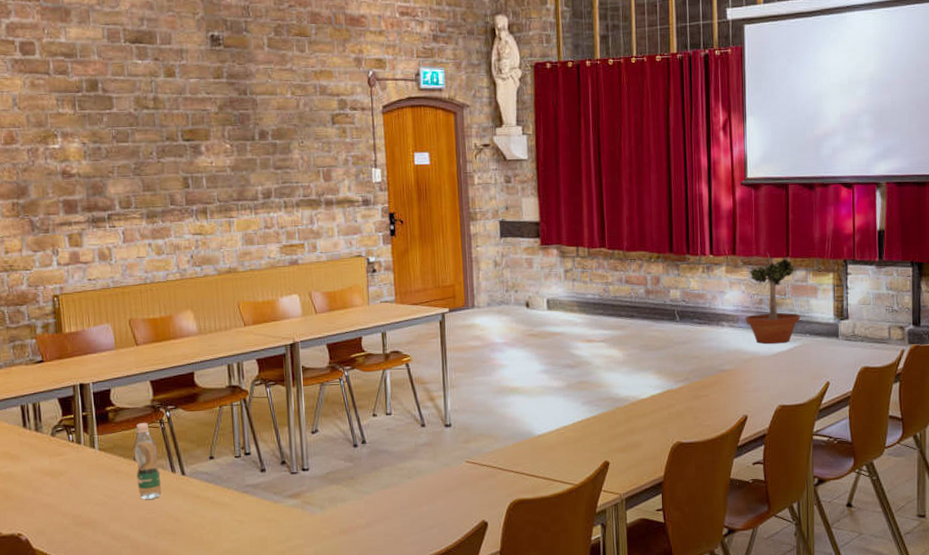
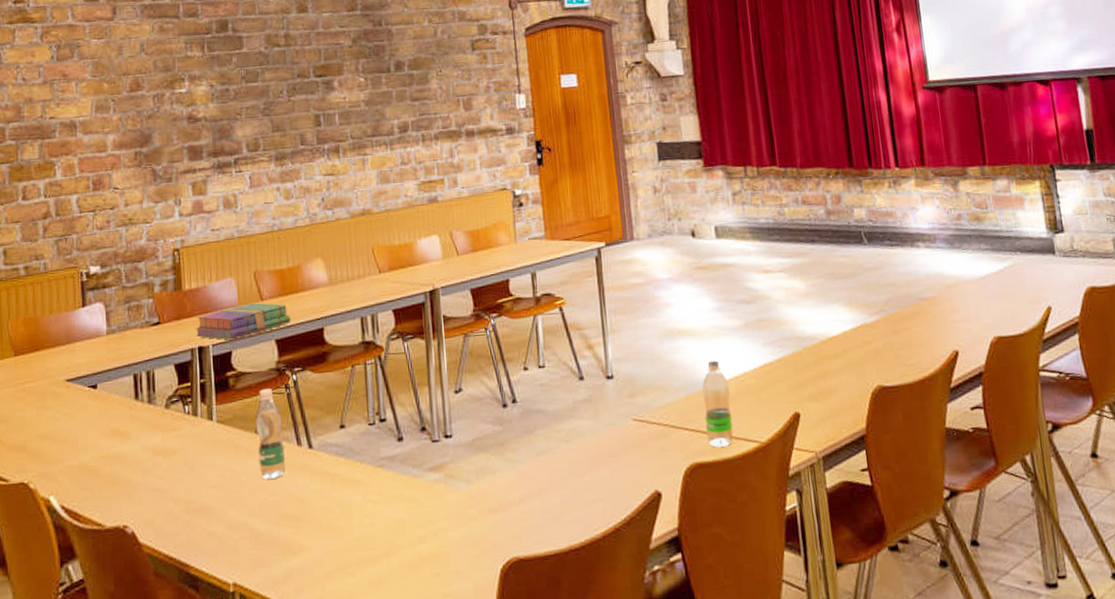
books: none [75,347,164,379] -> present [194,302,291,340]
bottle: none [527,415,552,487] -> present [702,360,734,447]
potted tree: present [745,252,801,344] -> none [942,161,1008,266]

